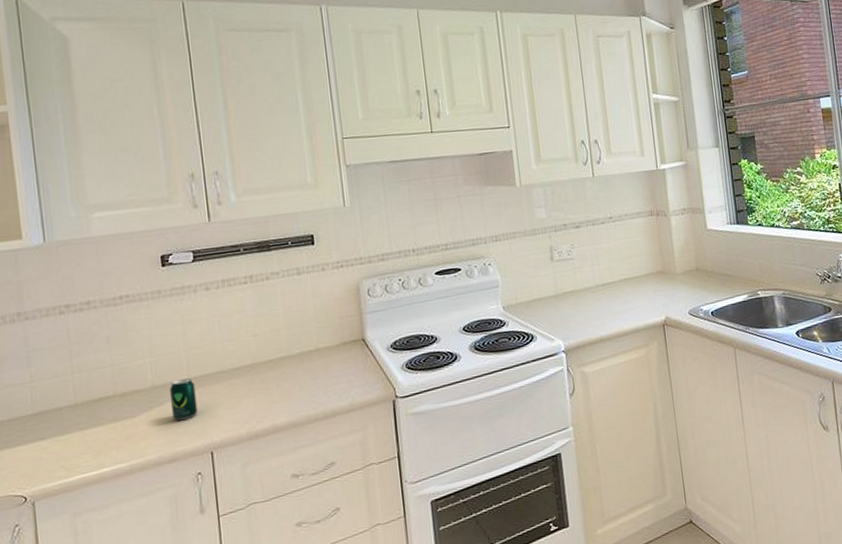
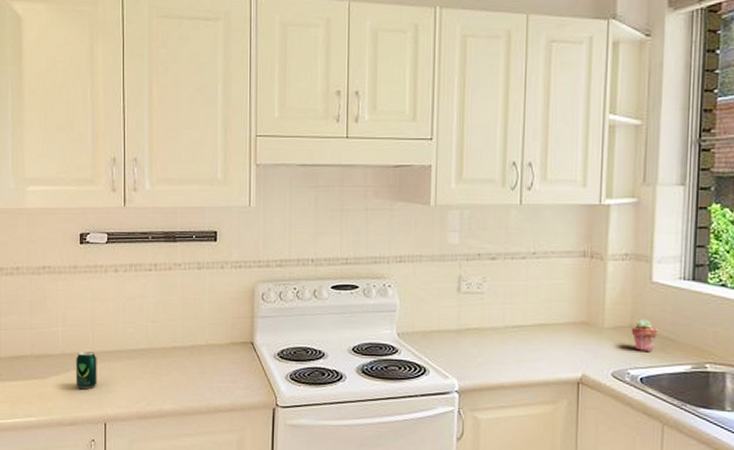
potted succulent: none [697,261,719,289] -> present [631,319,658,351]

